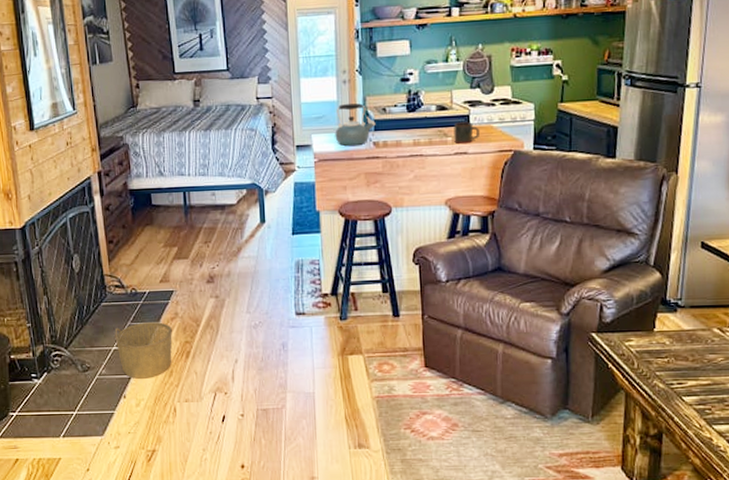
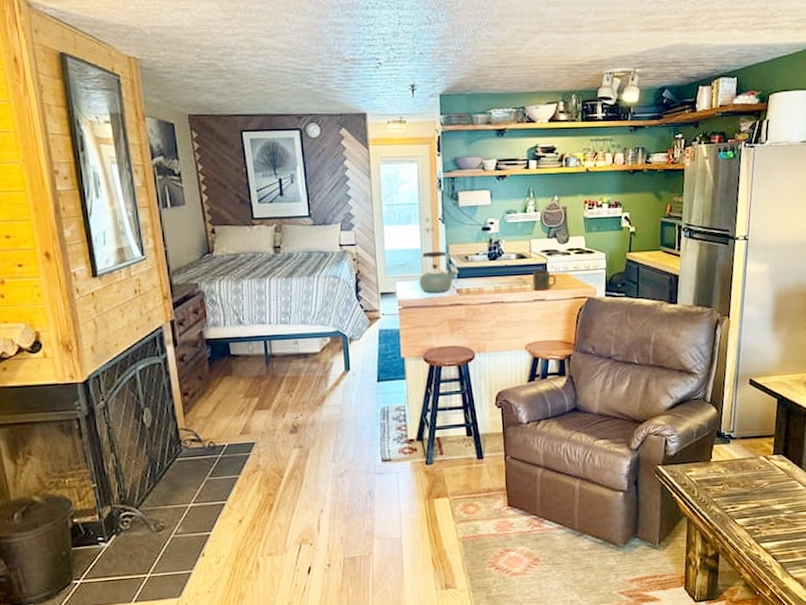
basket: present [114,321,173,380] -> none [191,475,255,537]

